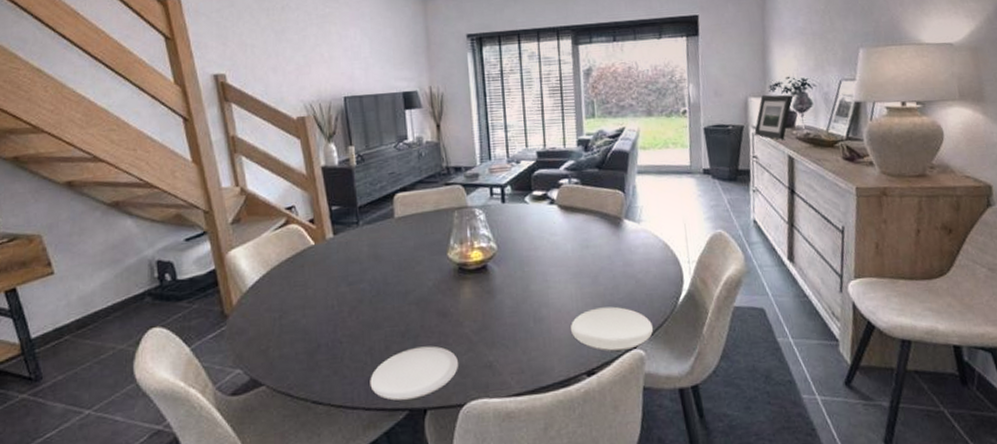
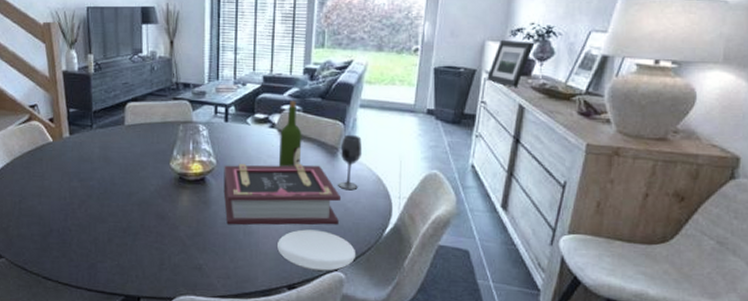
plate: present [370,346,458,402] -> none [93,243,171,288]
book: none [506,237,631,314] -> present [223,163,342,225]
wine bottle: none [560,174,585,244] -> present [278,101,302,167]
wine glass: none [623,202,646,261] -> present [338,134,362,191]

